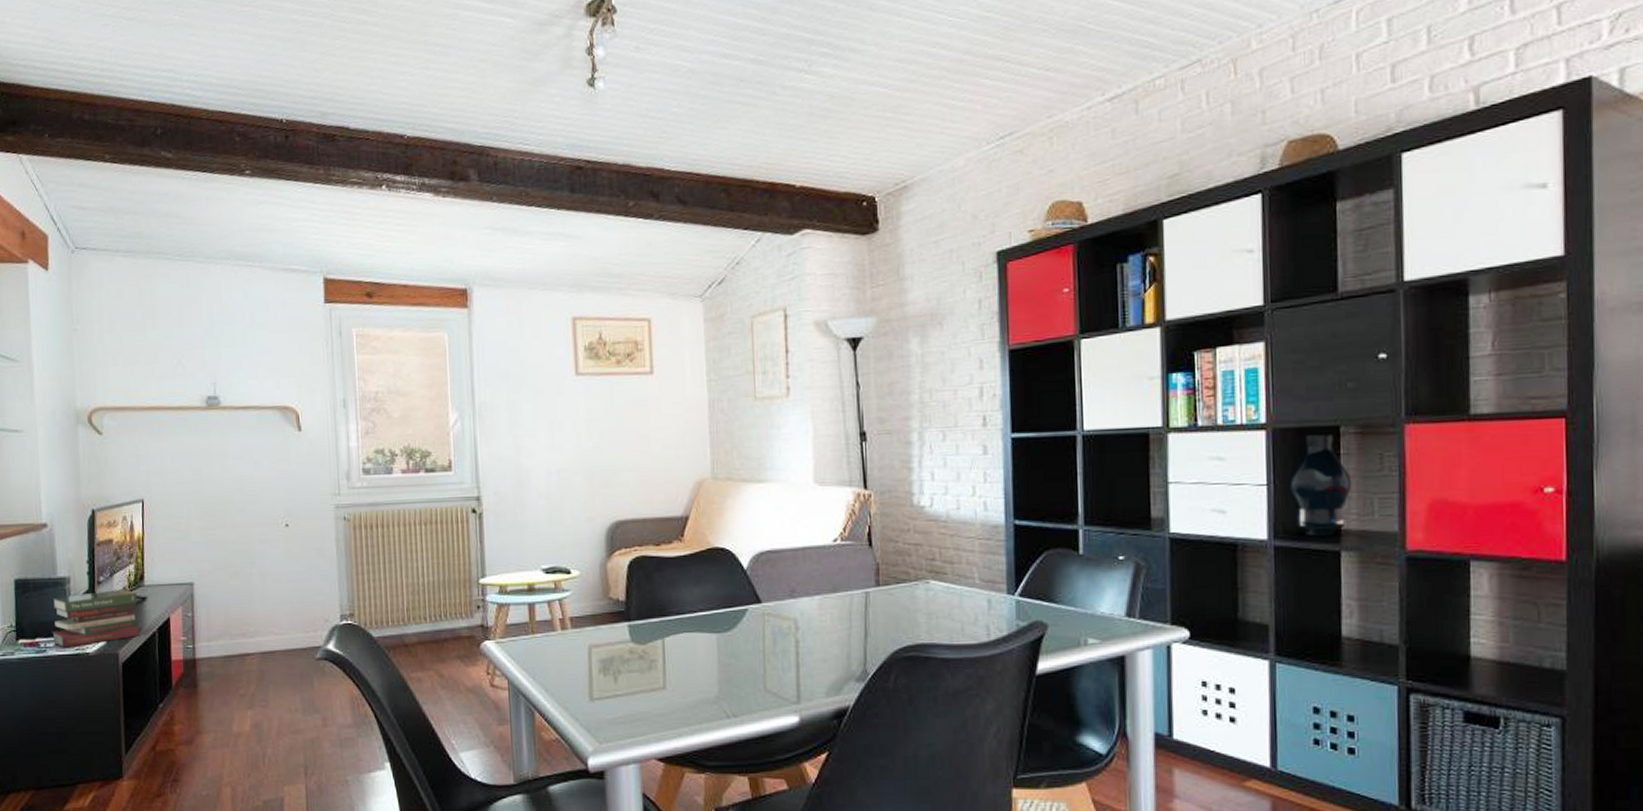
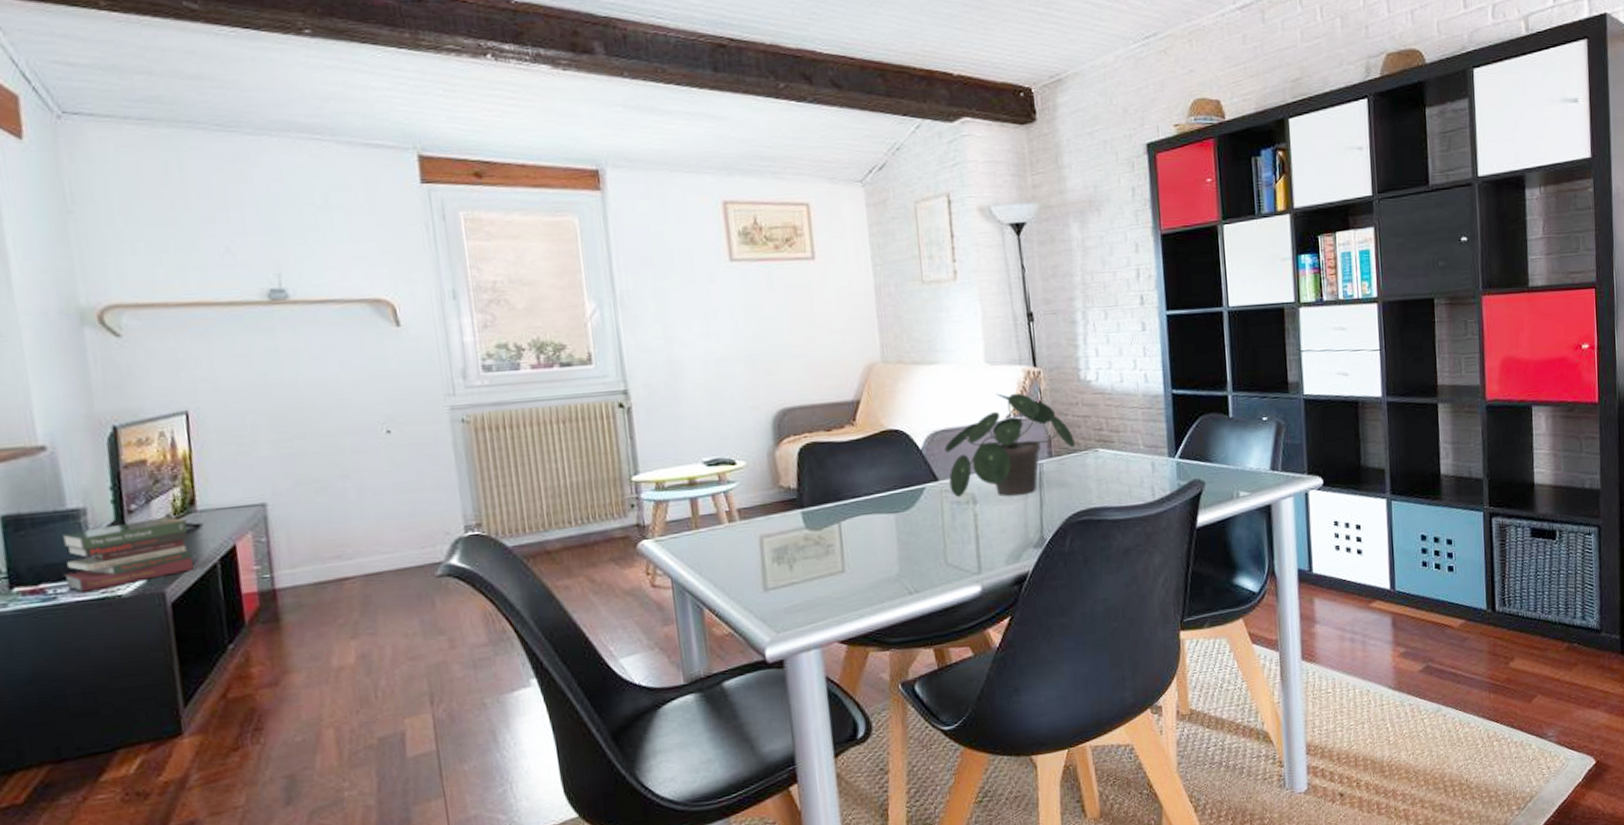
potted plant: none [769,515,904,625] -> present [944,393,1075,498]
vase: present [1287,433,1352,537] -> none [1395,304,1445,393]

